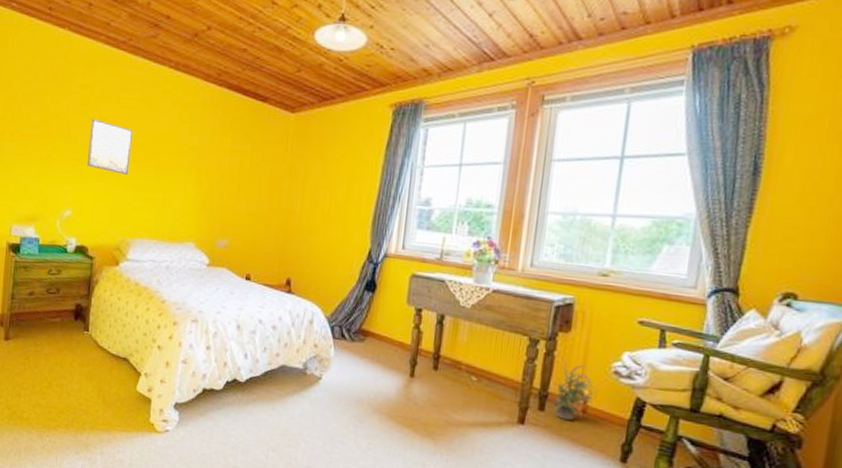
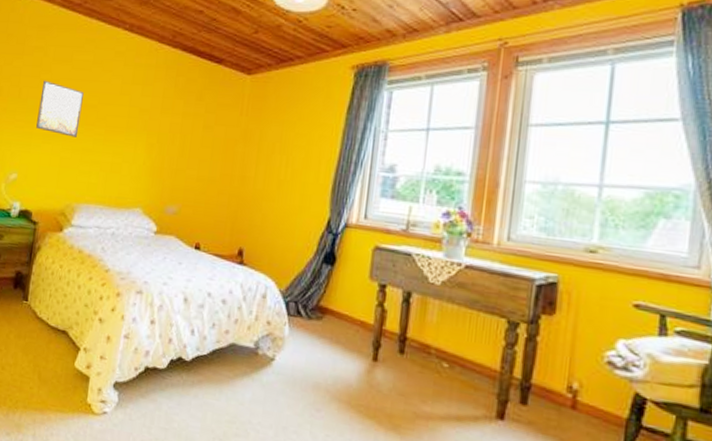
potted plant: present [548,360,597,421] -> none [531,347,588,418]

